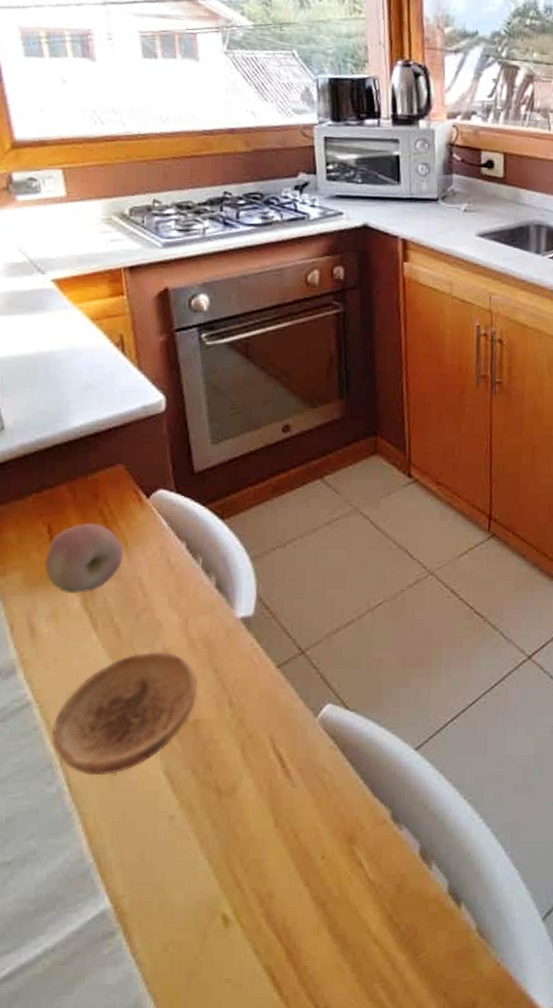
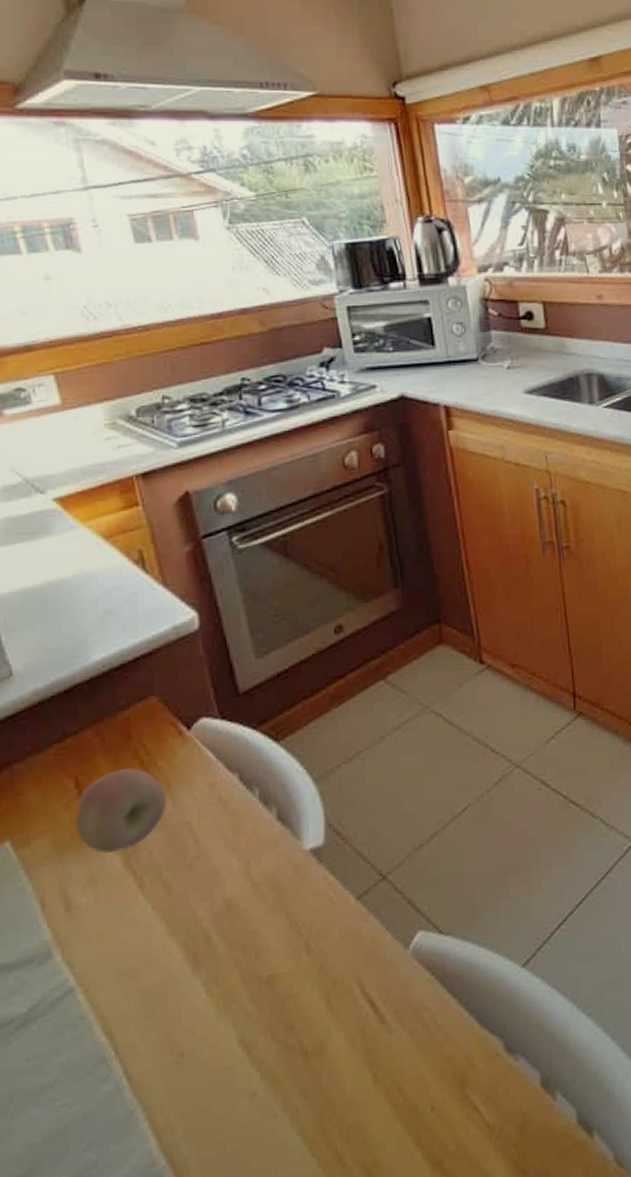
bowl: present [52,651,198,776] -> none [102,902,269,1062]

